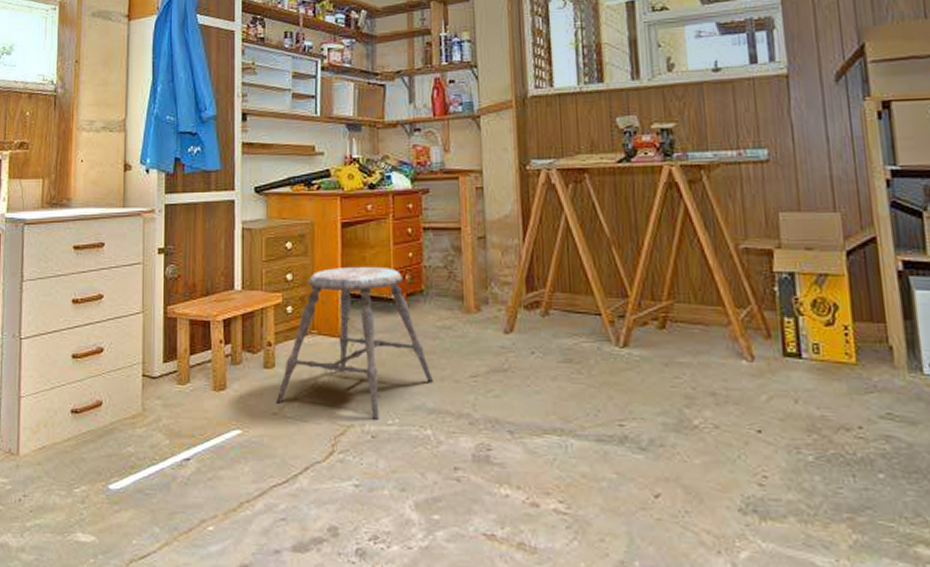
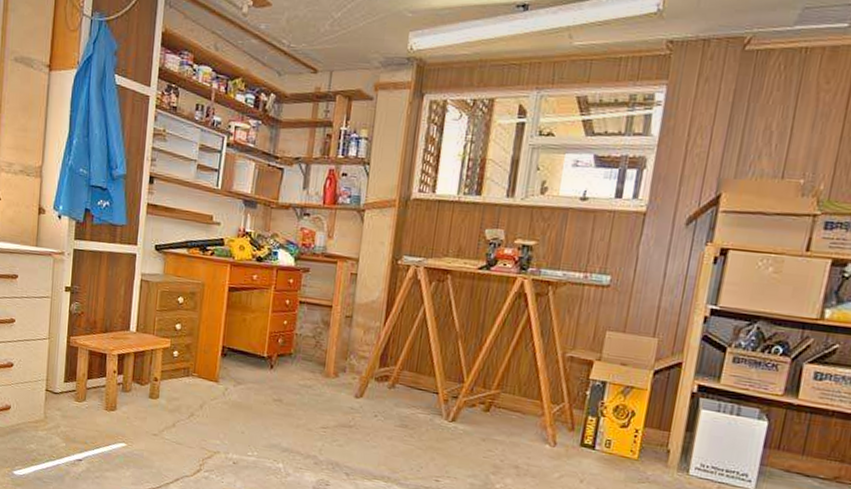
stool: present [275,266,433,420] -> none [157,324,290,450]

